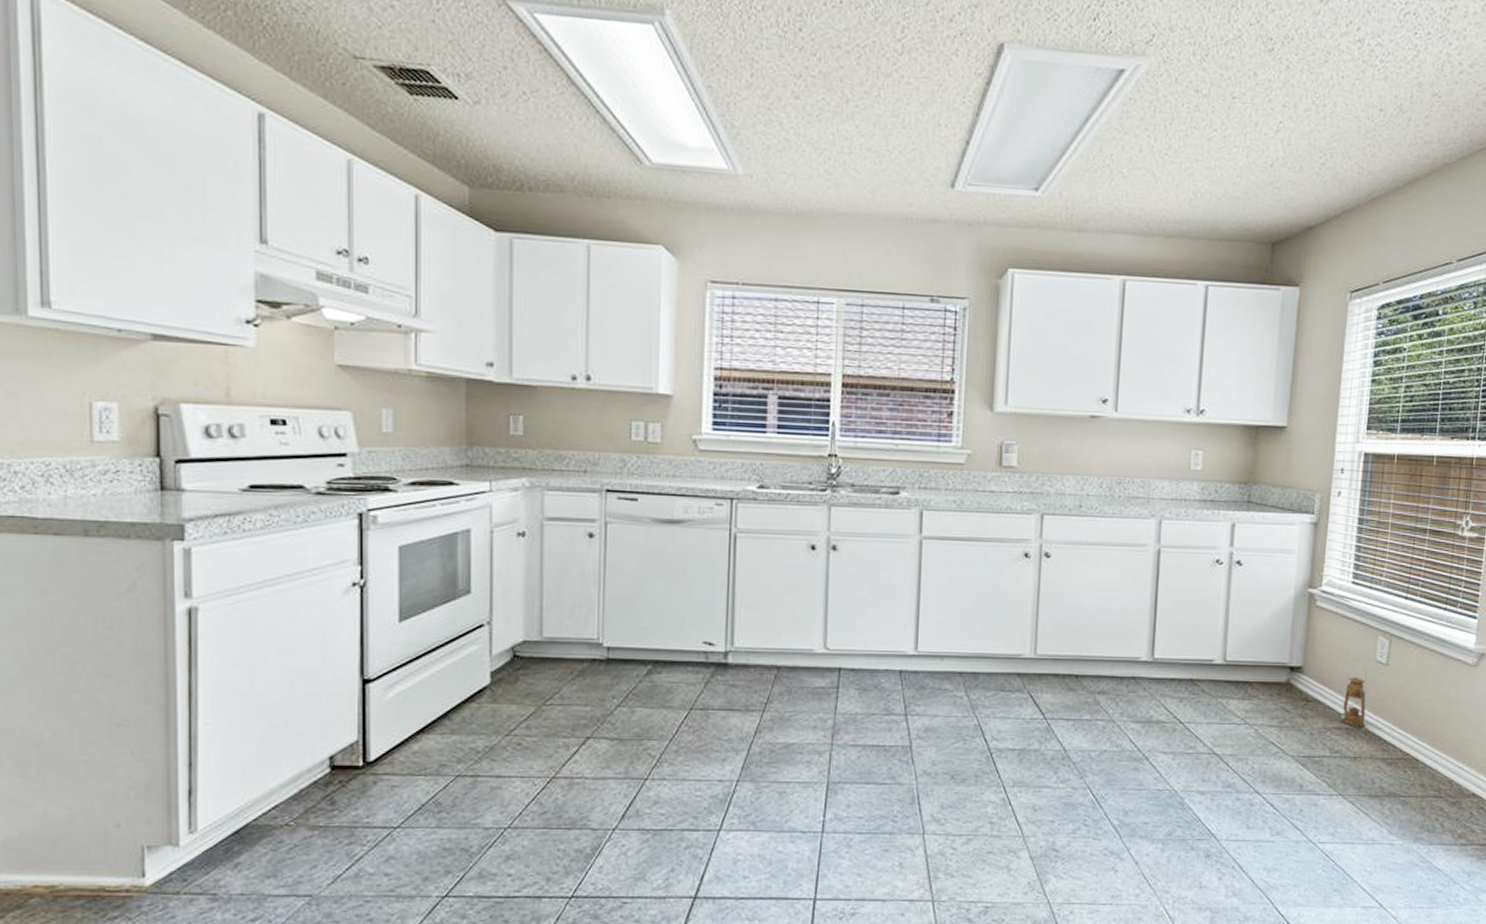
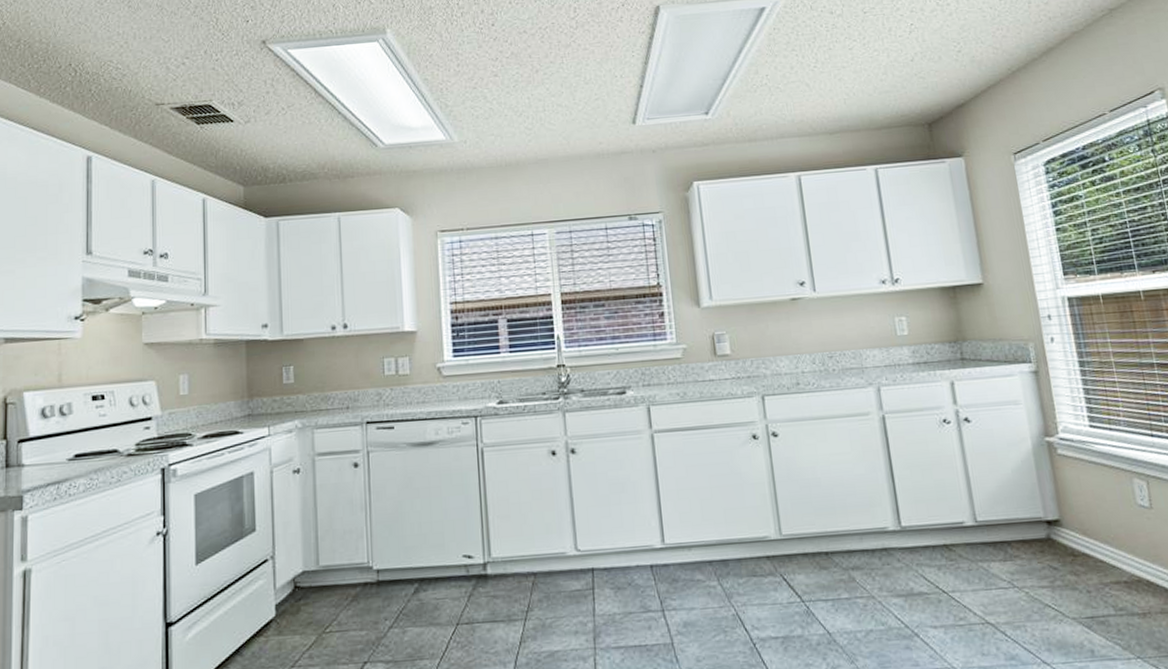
lantern: present [1341,659,1367,727] -> none [1111,505,1145,580]

